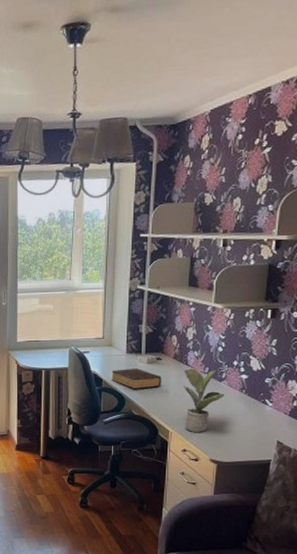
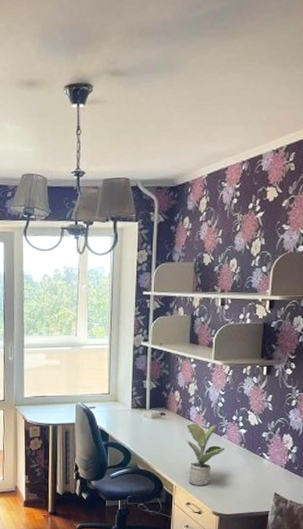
book: present [111,369,162,390] -> none [117,424,166,445]

